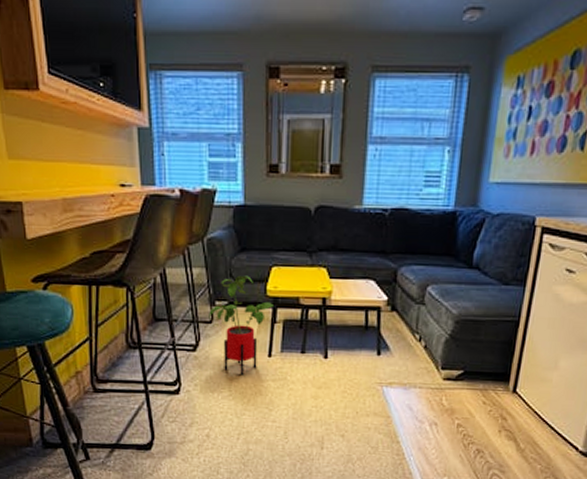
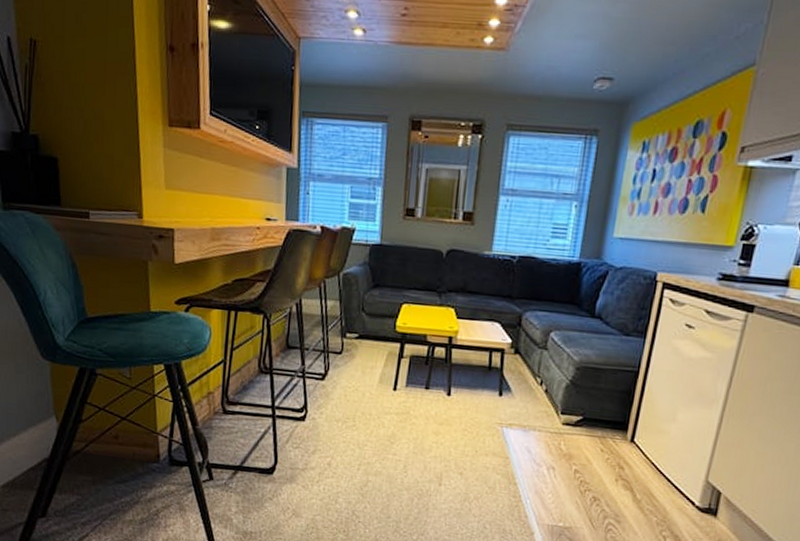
house plant: present [209,275,273,376] -> none [339,310,401,407]

